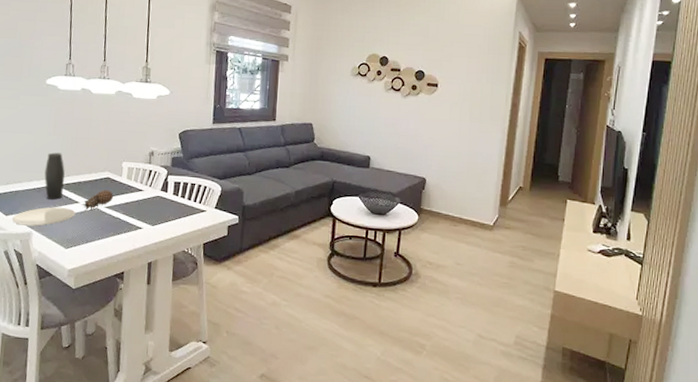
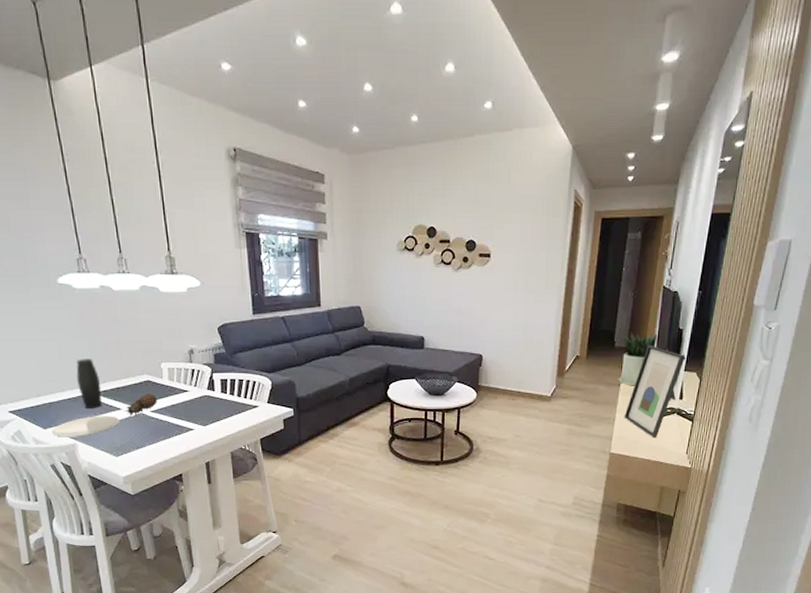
planter: none [562,167,601,222] -> present [618,332,657,386]
picture frame: none [568,181,633,280] -> present [624,344,687,438]

